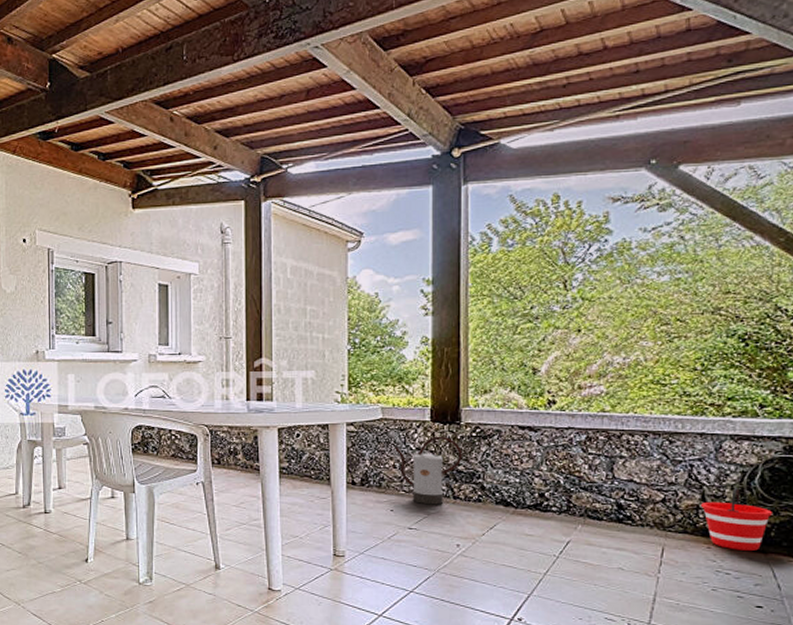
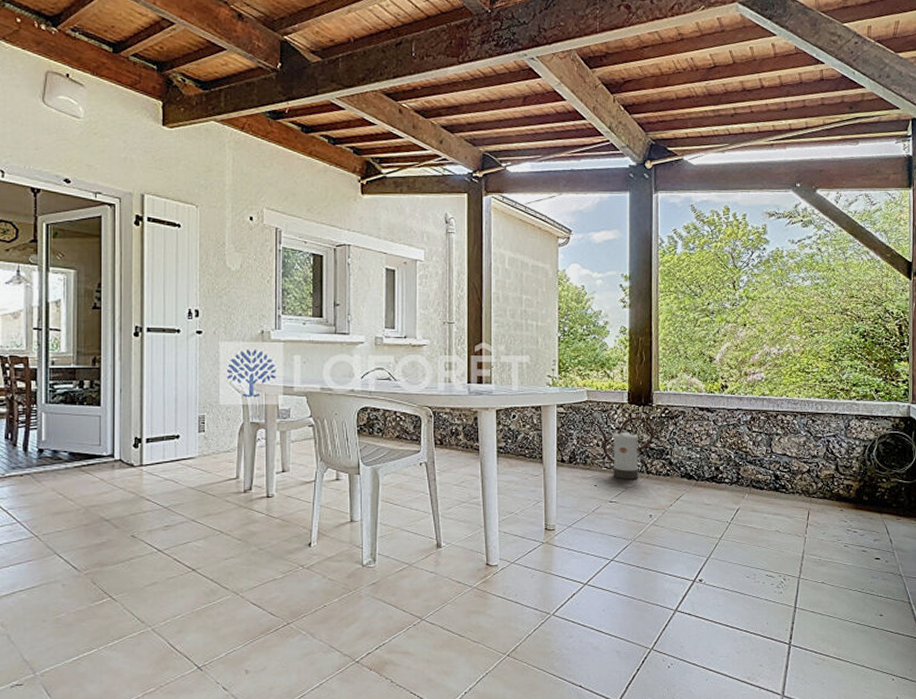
bucket: present [701,488,772,551] -> none [836,459,885,512]

